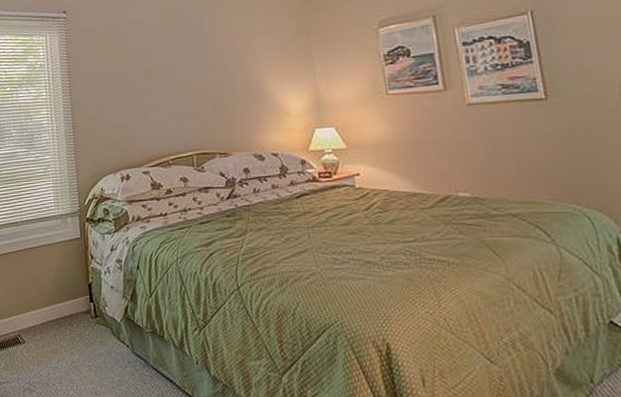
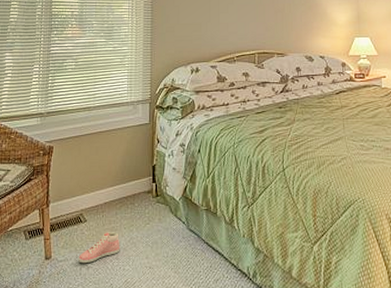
sneaker: none [21,354,63,387] -> present [78,232,120,264]

